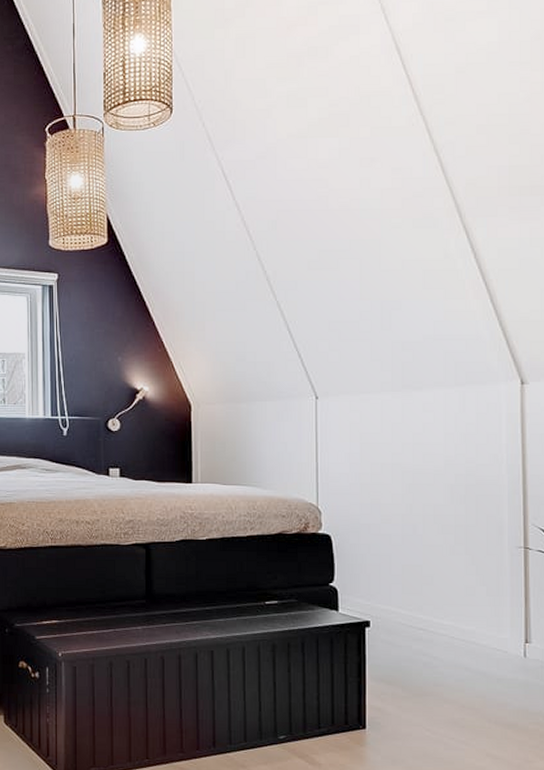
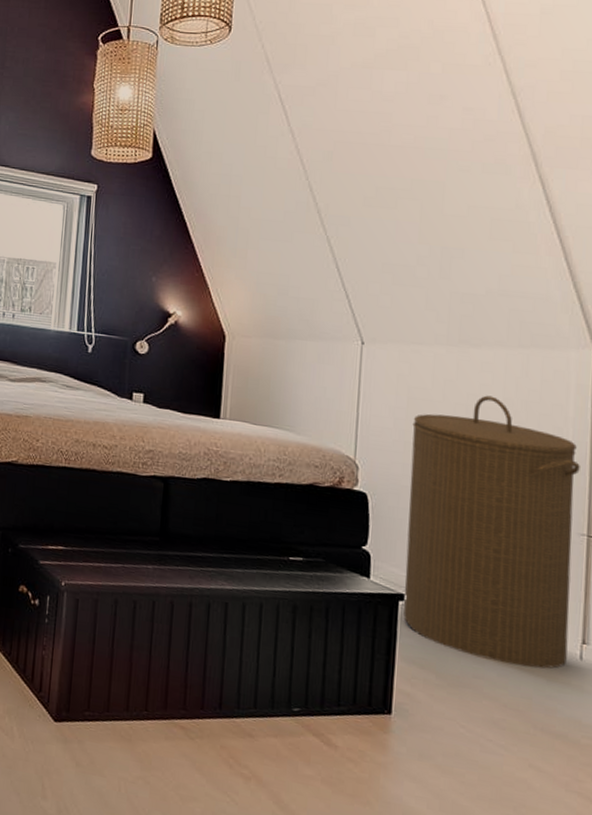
laundry hamper: none [366,433,515,670] -> present [403,395,580,669]

